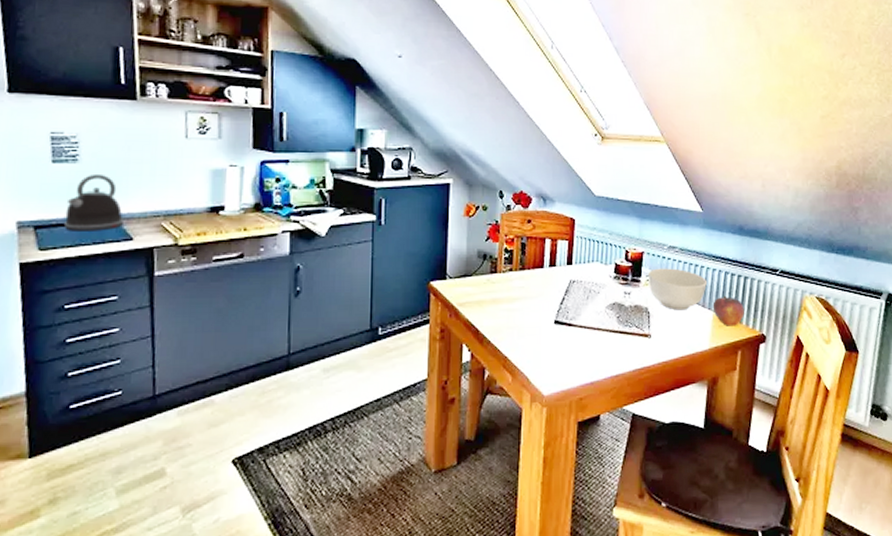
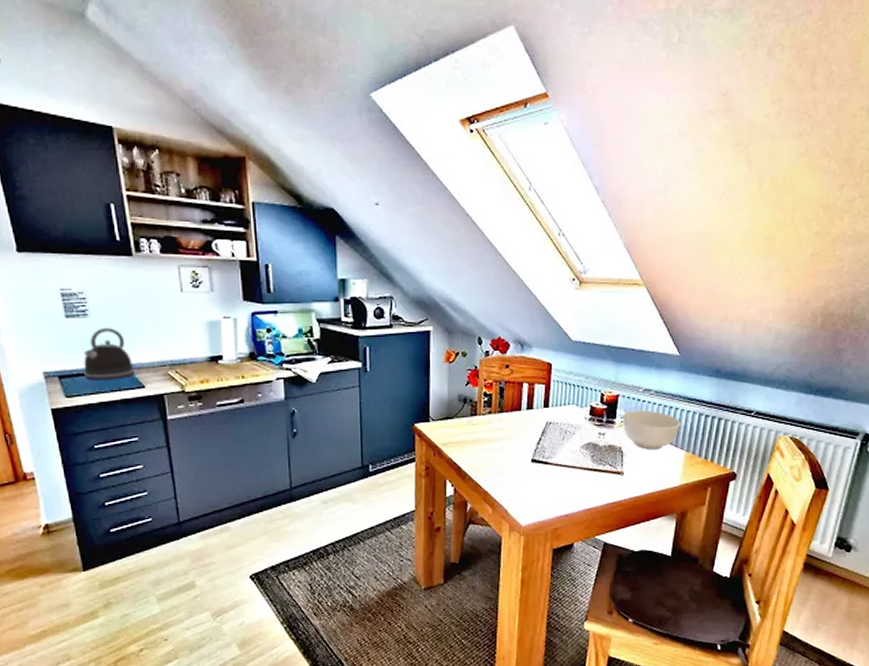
fruit: present [712,295,744,326] -> none [685,436,716,465]

